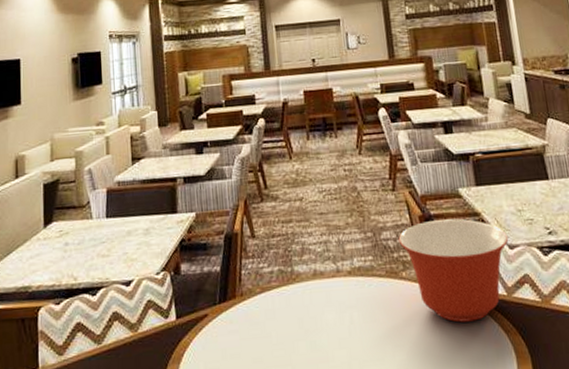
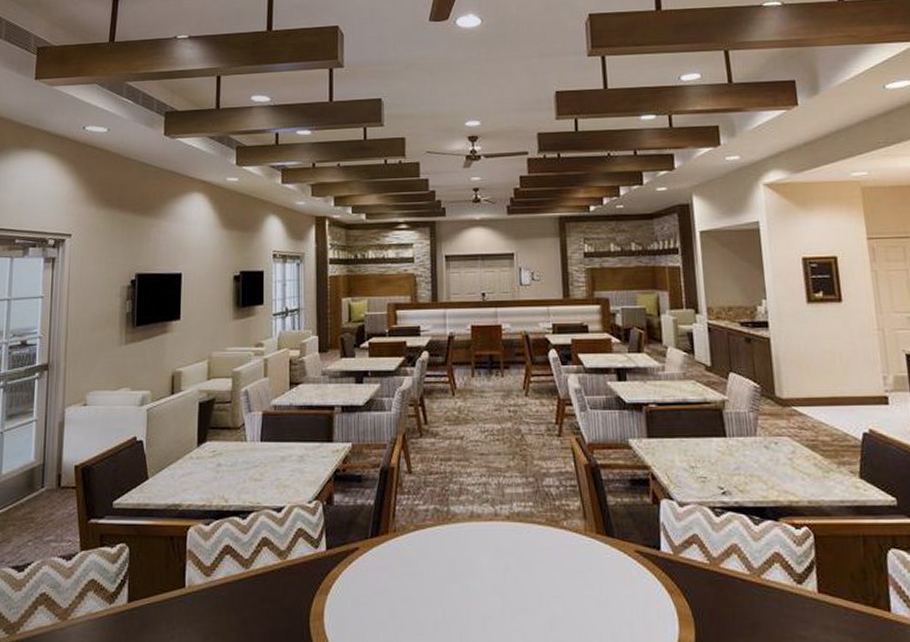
mixing bowl: present [398,219,509,323] -> none [561,470,679,578]

